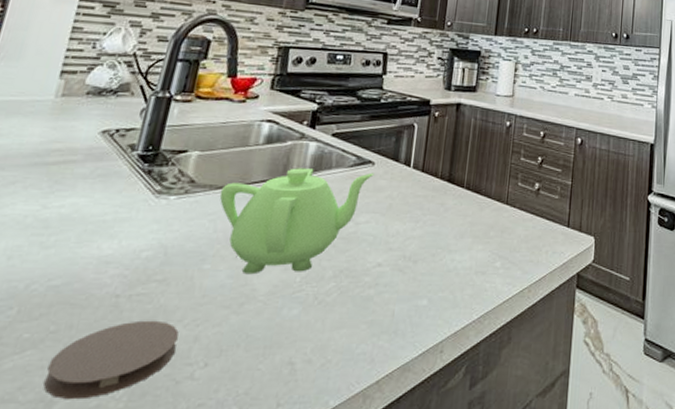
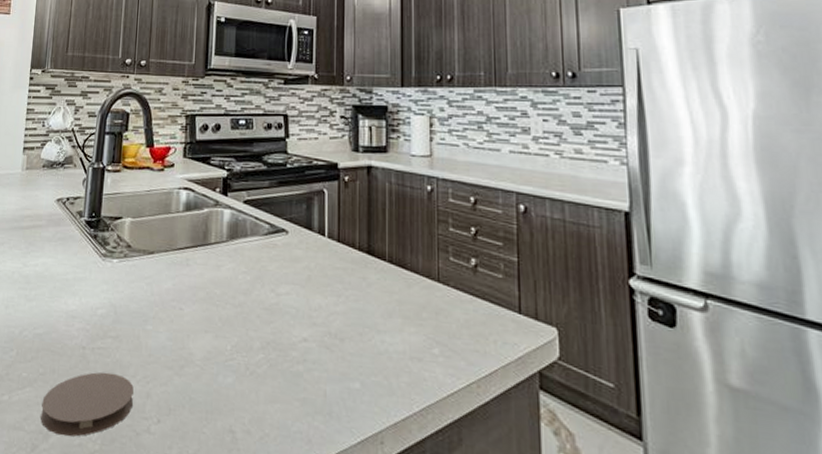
teapot: present [219,168,374,275] -> none [152,235,289,341]

